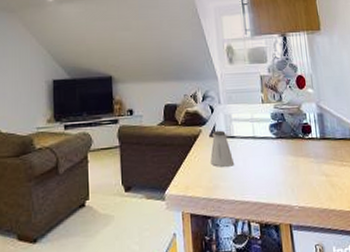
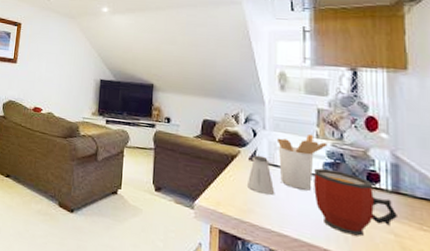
utensil holder: none [231,100,271,155] -> present [276,133,327,191]
mug: none [263,130,326,186] -> present [314,168,397,237]

